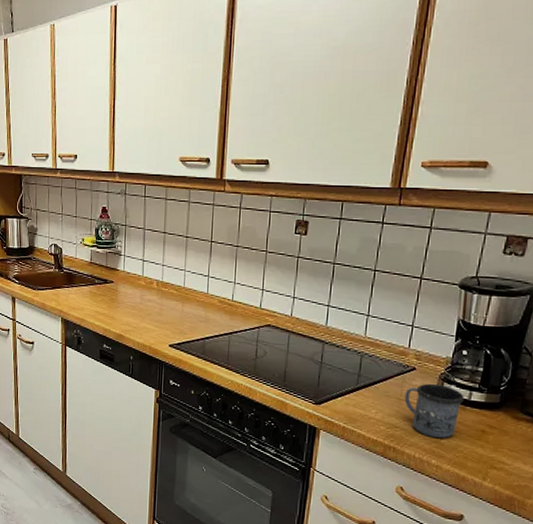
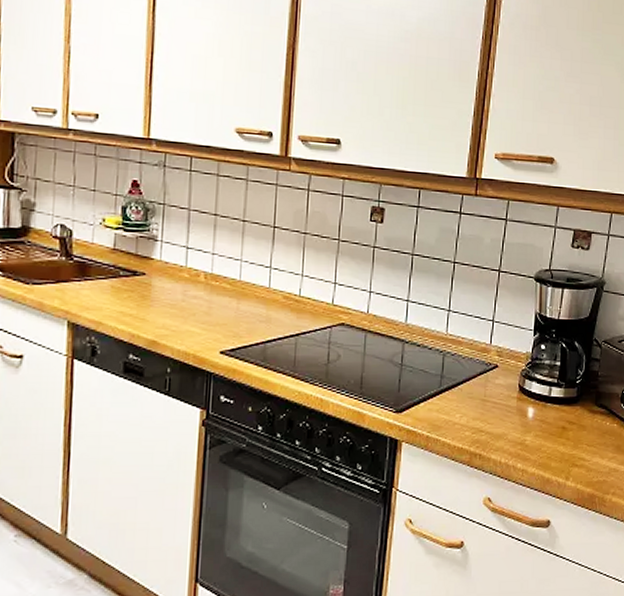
mug: present [404,383,464,439] -> none [488,381,545,440]

